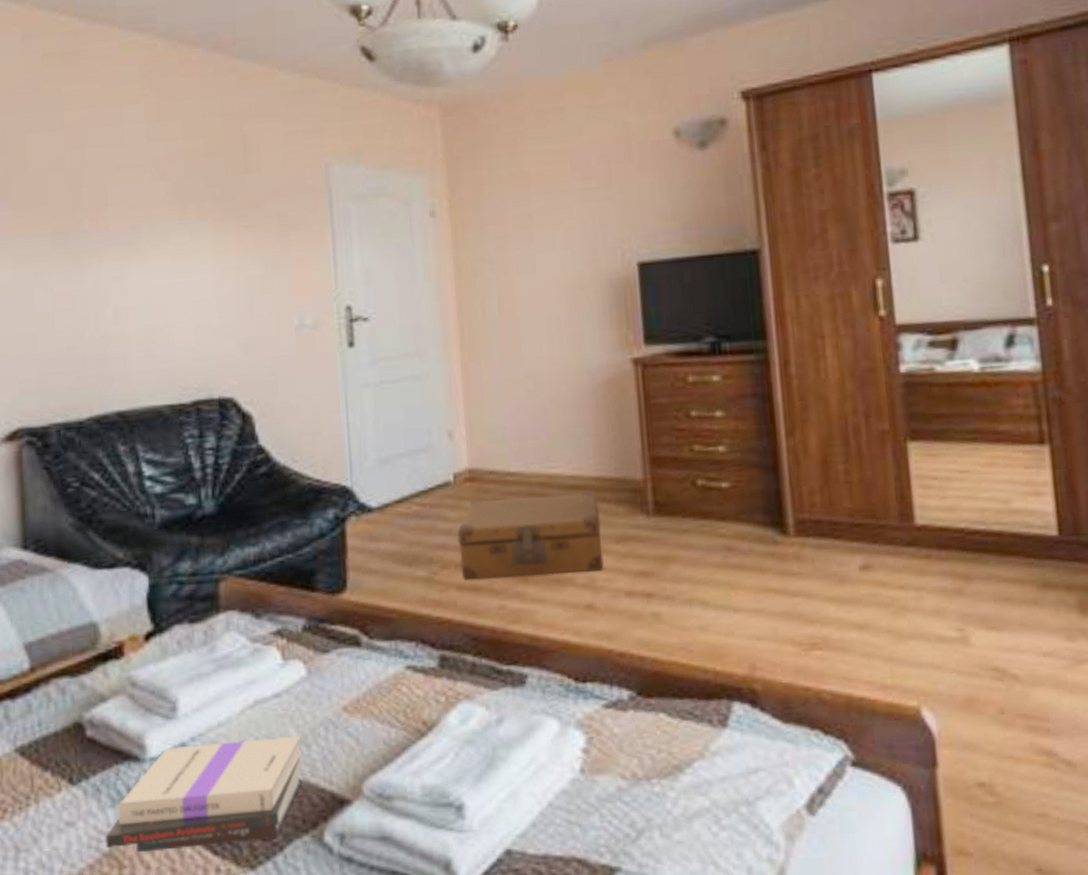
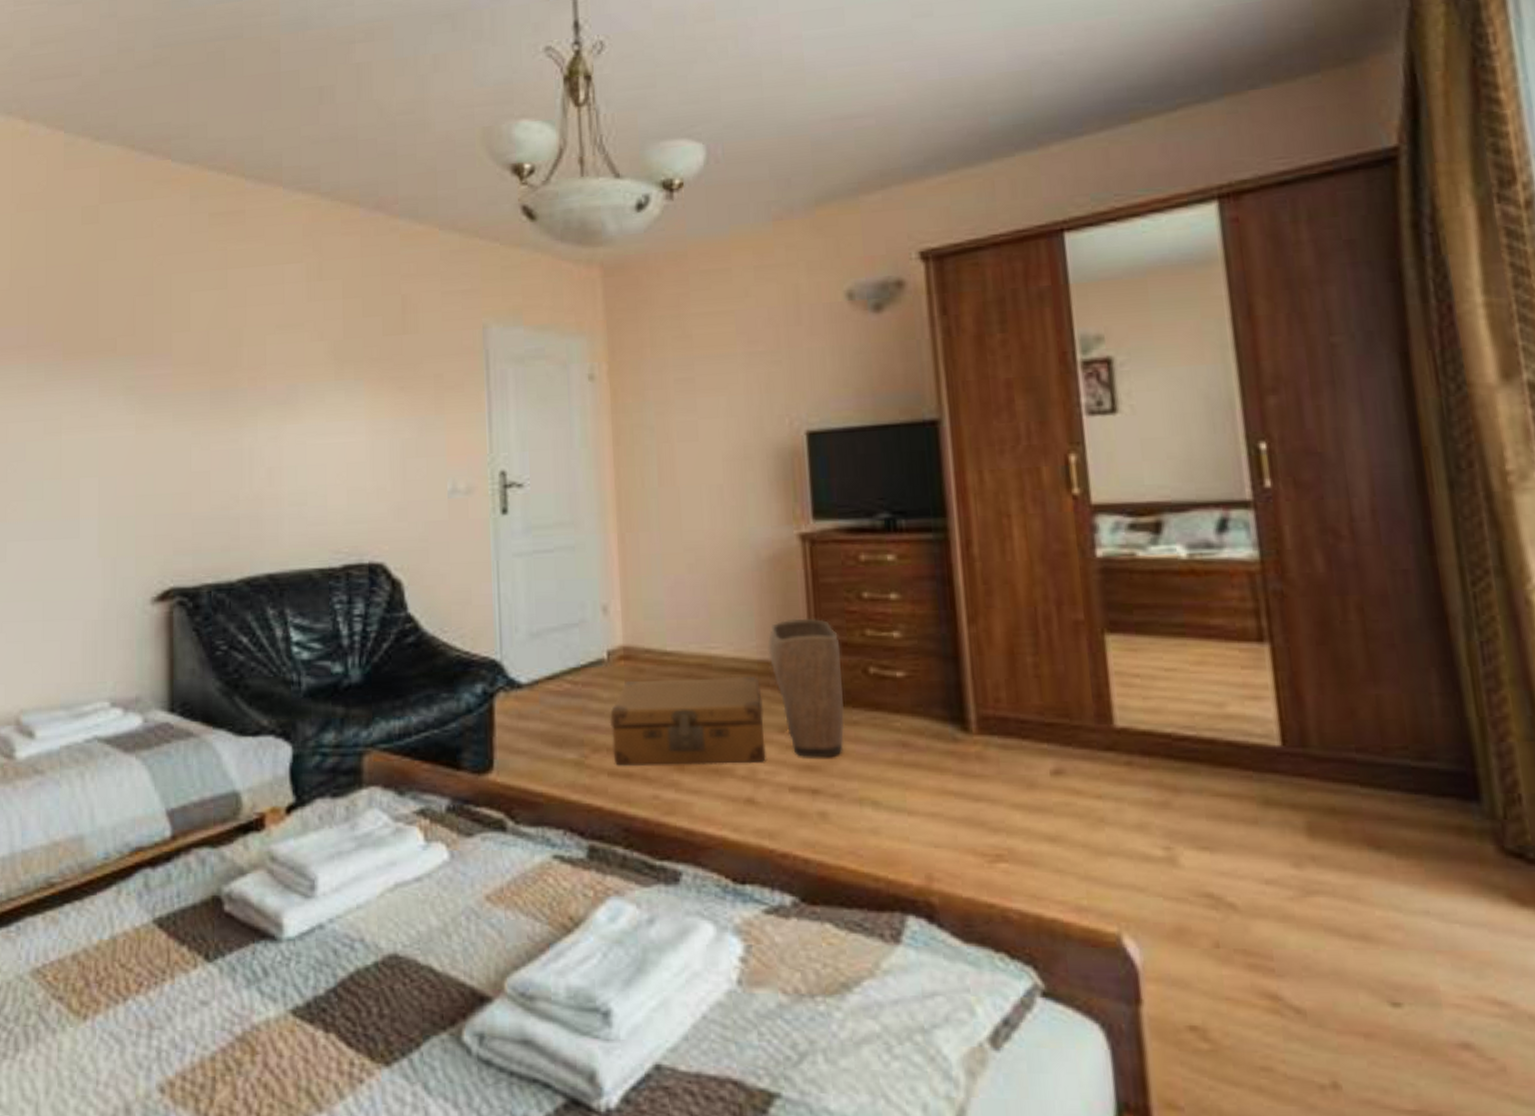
books: present [105,735,302,853] -> none [239,923,443,1039]
laundry basket: none [604,437,675,564] -> present [767,618,844,757]

